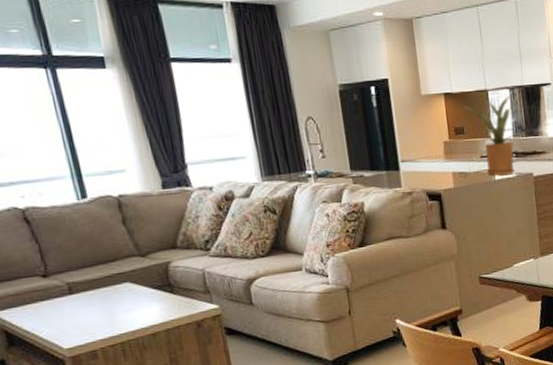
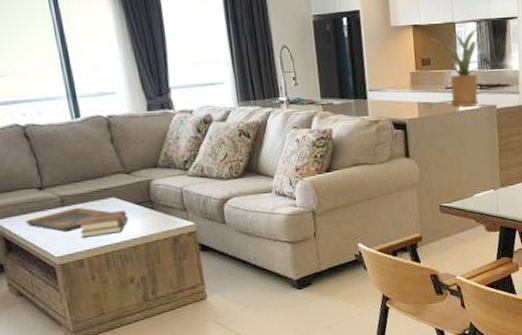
decorative tray: none [27,294,124,321] -> present [24,207,110,232]
books: none [91,295,147,327] -> present [80,210,129,238]

